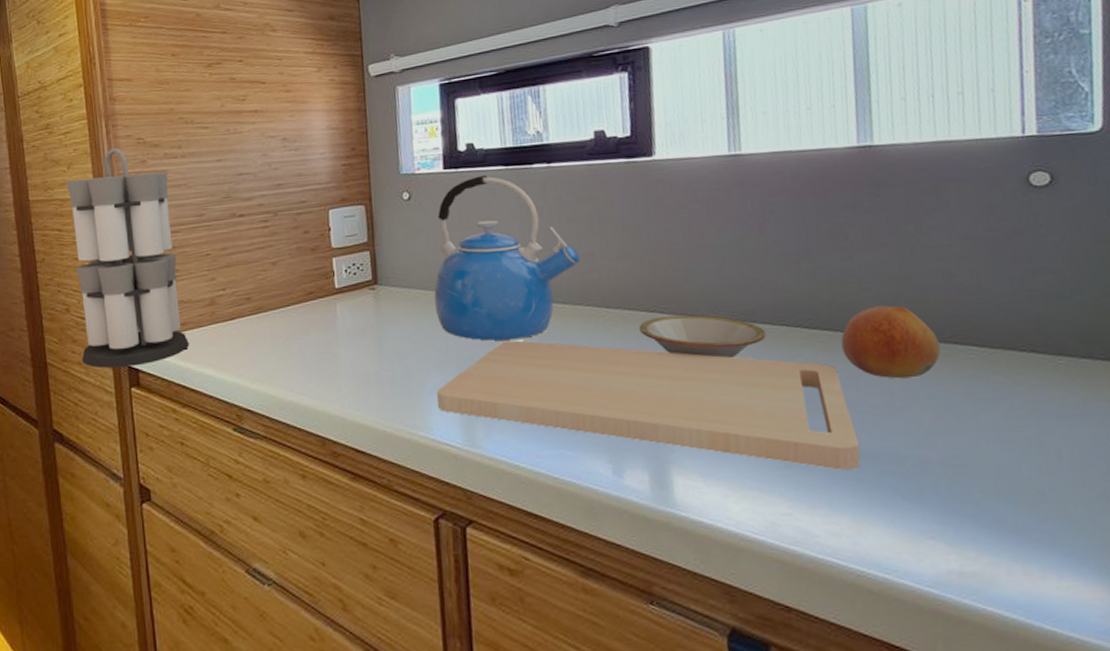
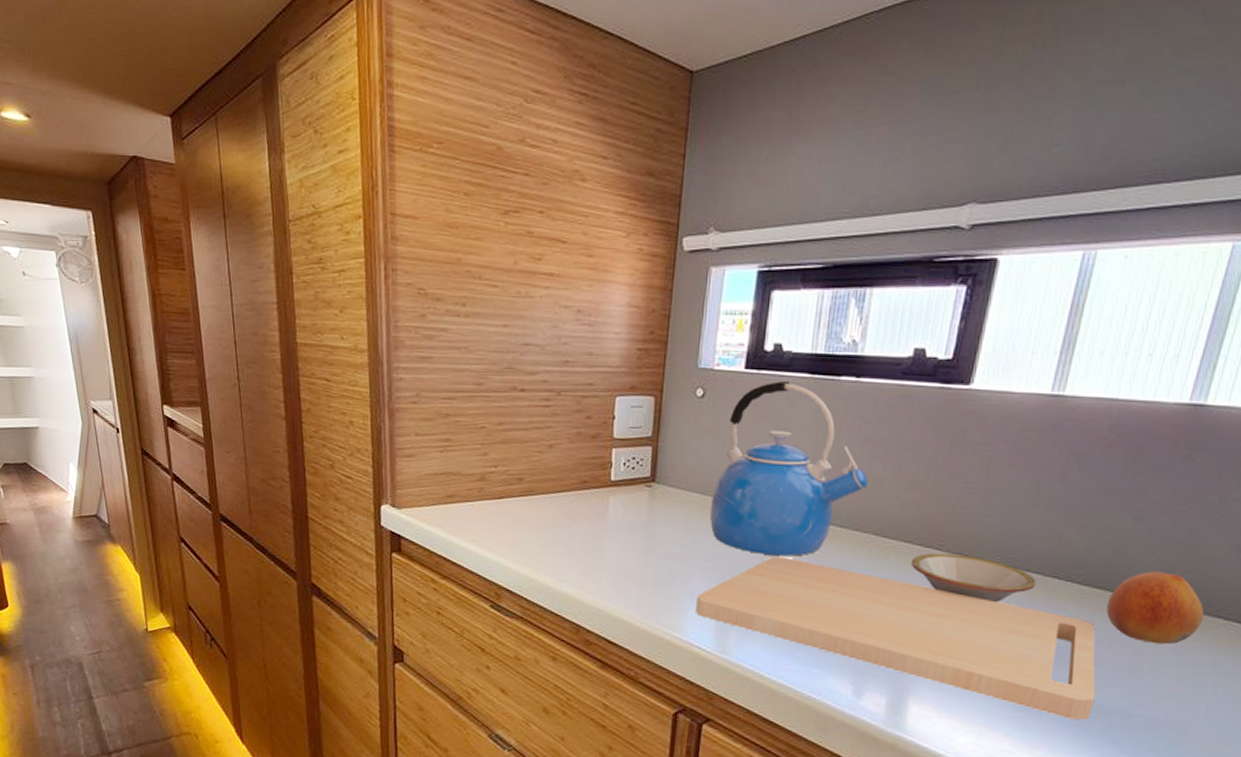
spice rack: present [66,148,189,369] -> none [337,295,454,533]

